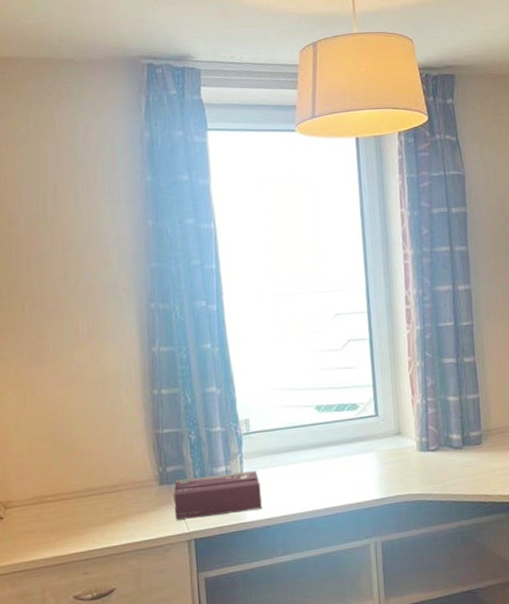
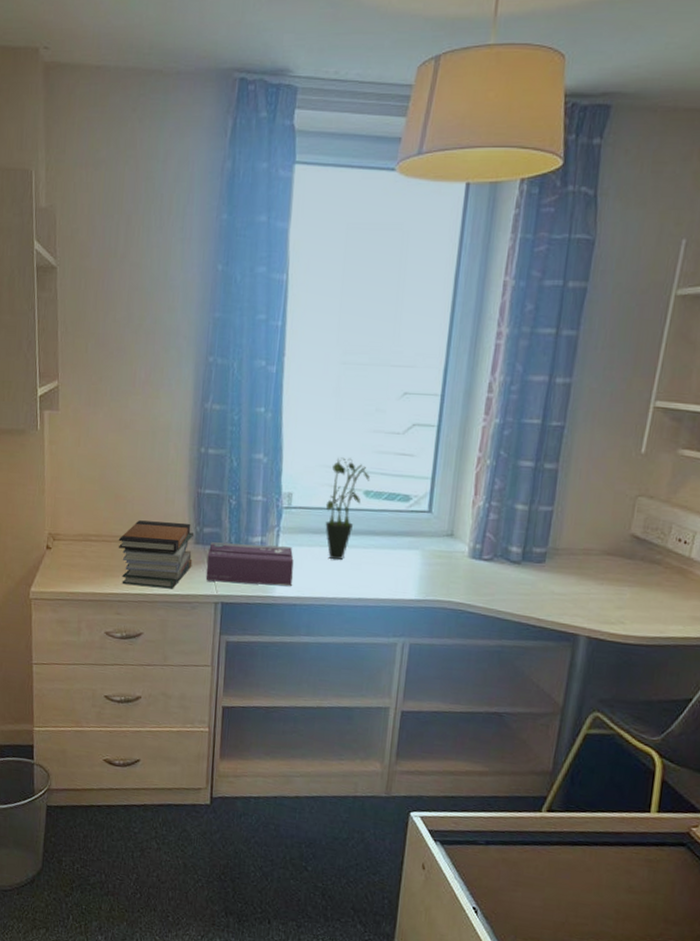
book stack: none [78,465,160,541] -> present [118,520,195,589]
potted plant: none [282,378,319,476] -> present [325,457,370,560]

